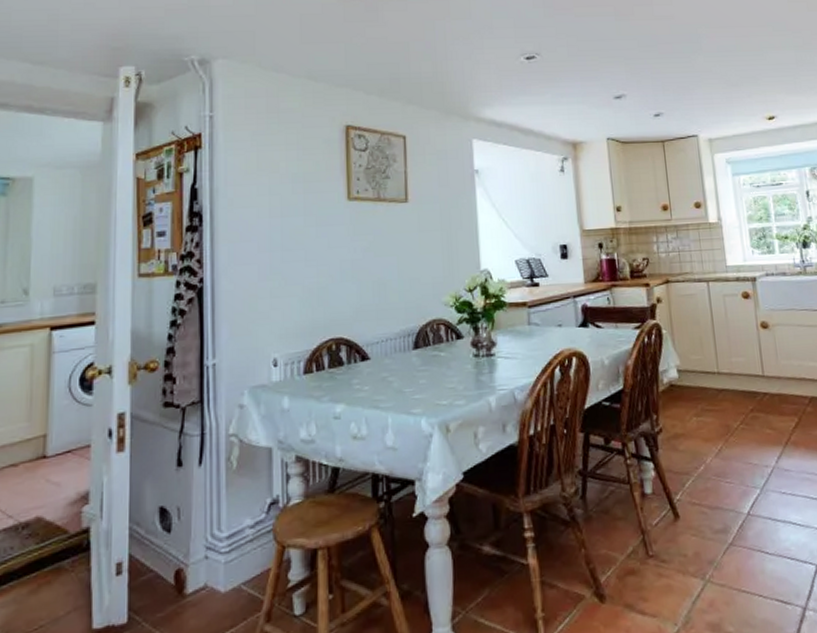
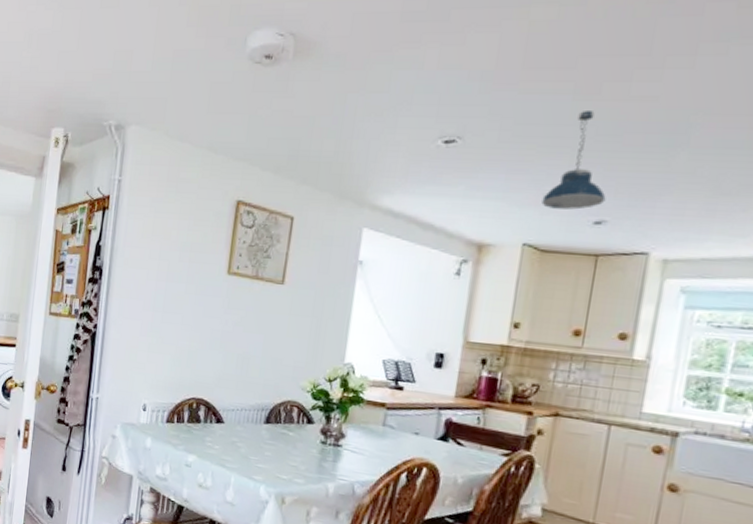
pendant light: none [612,28,658,107] -> present [541,111,606,210]

